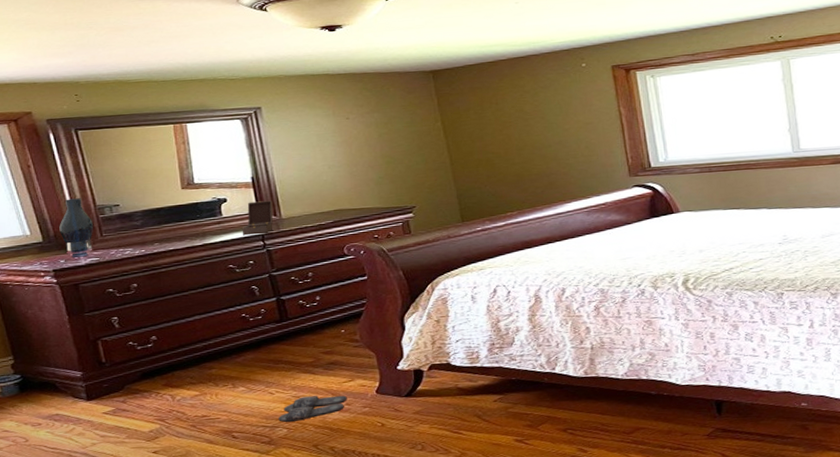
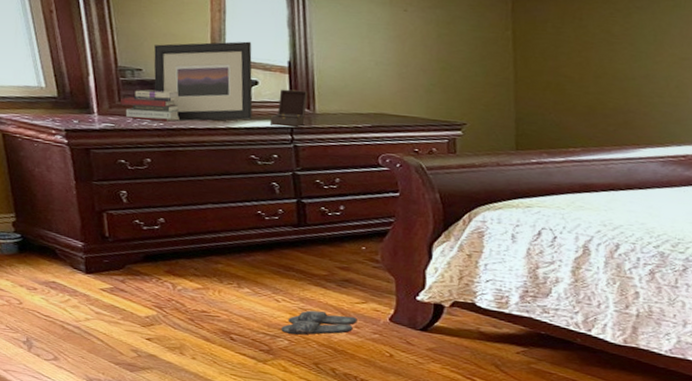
vase: present [59,198,94,259] -> none [76,54,113,121]
books: none [103,218,159,251] -> present [121,89,180,122]
picture frame: none [128,165,225,249] -> present [154,41,253,122]

